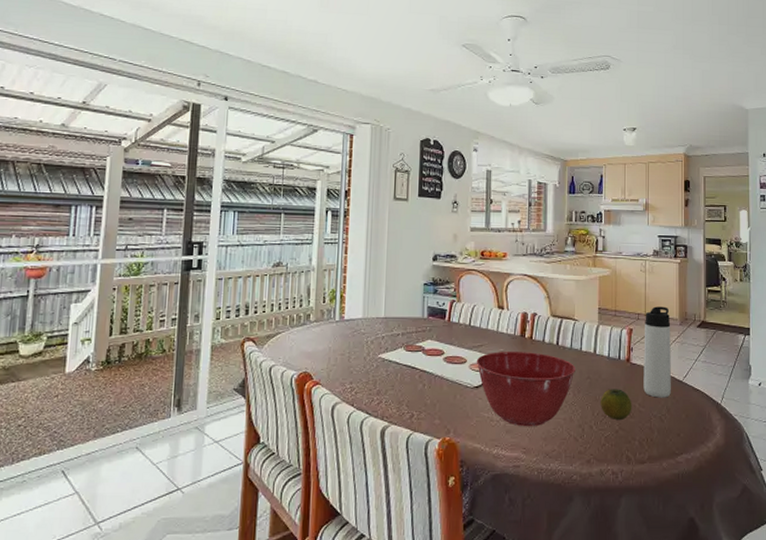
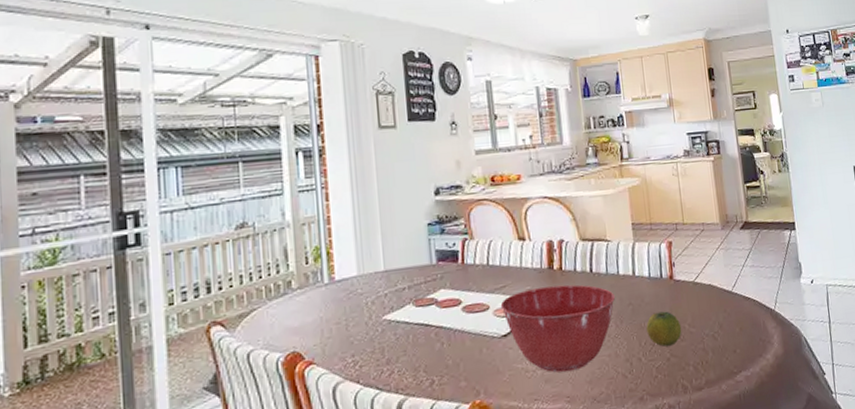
thermos bottle: present [643,306,671,398] -> none [683,211,721,315]

